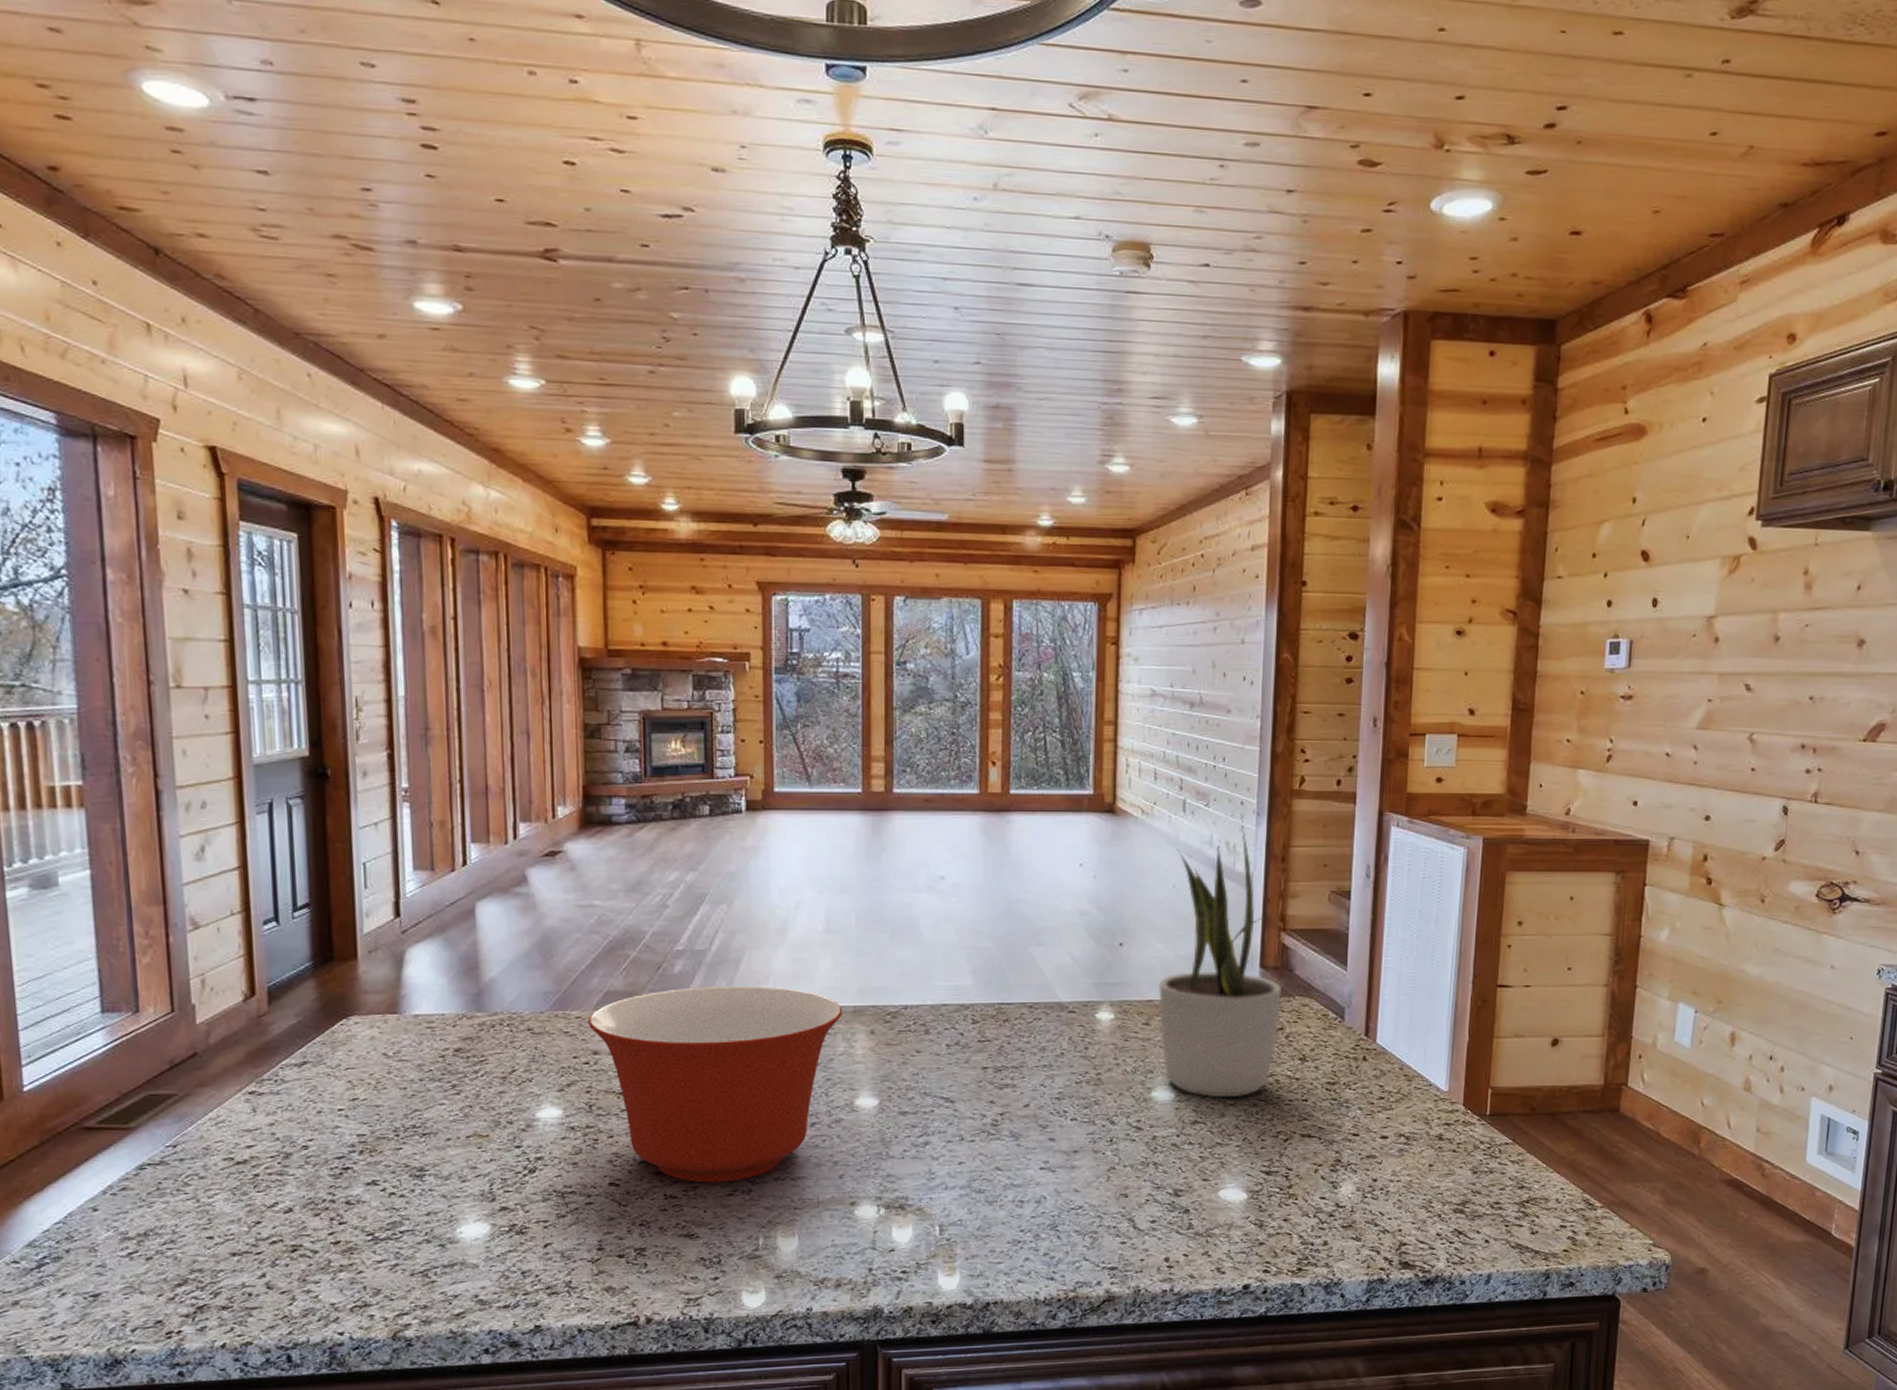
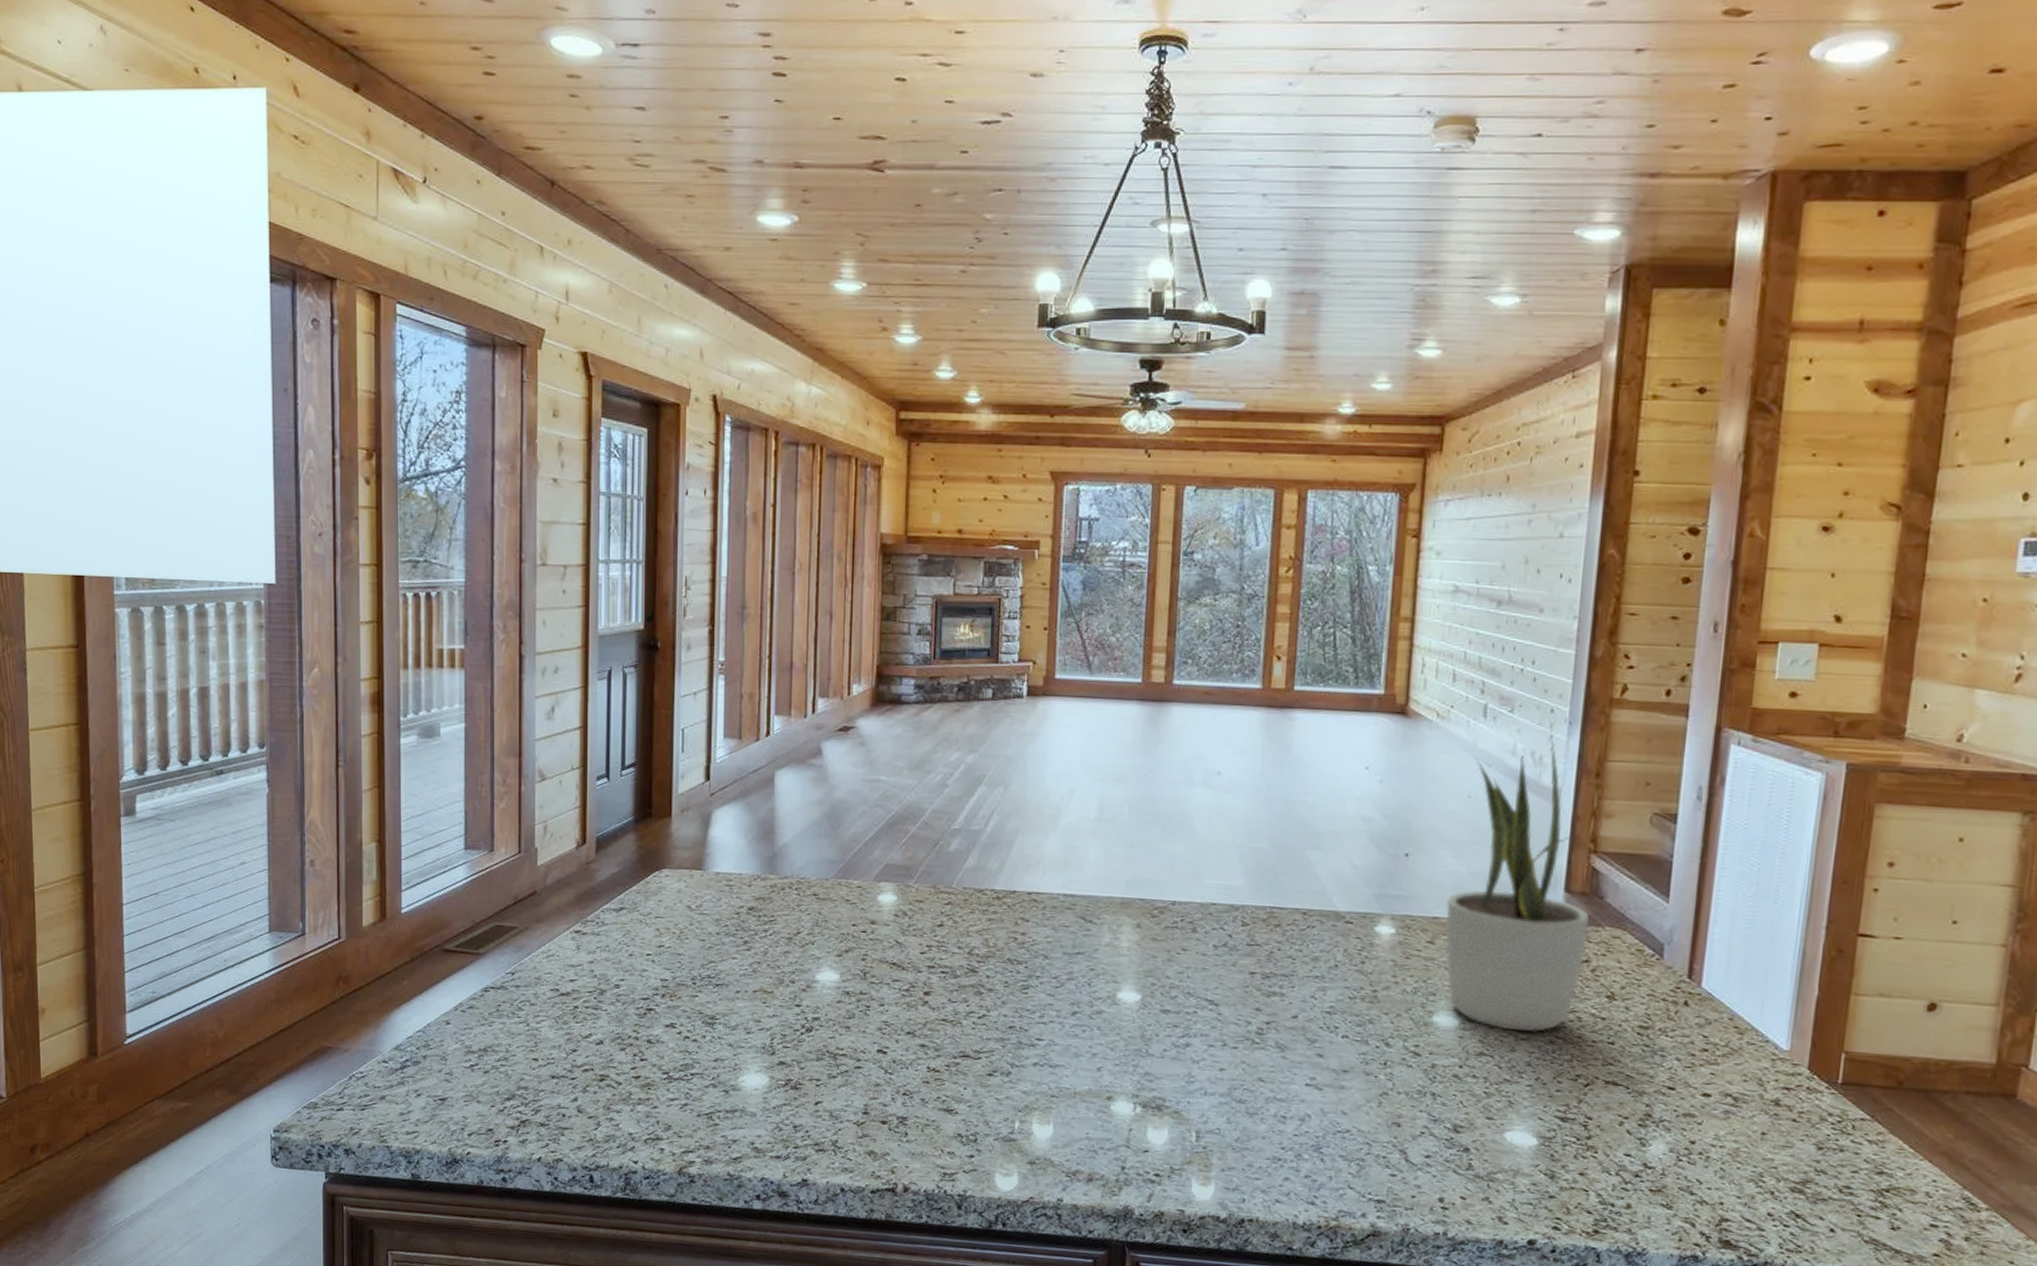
mixing bowl: present [588,986,843,1183] -> none [868,866,1110,1062]

